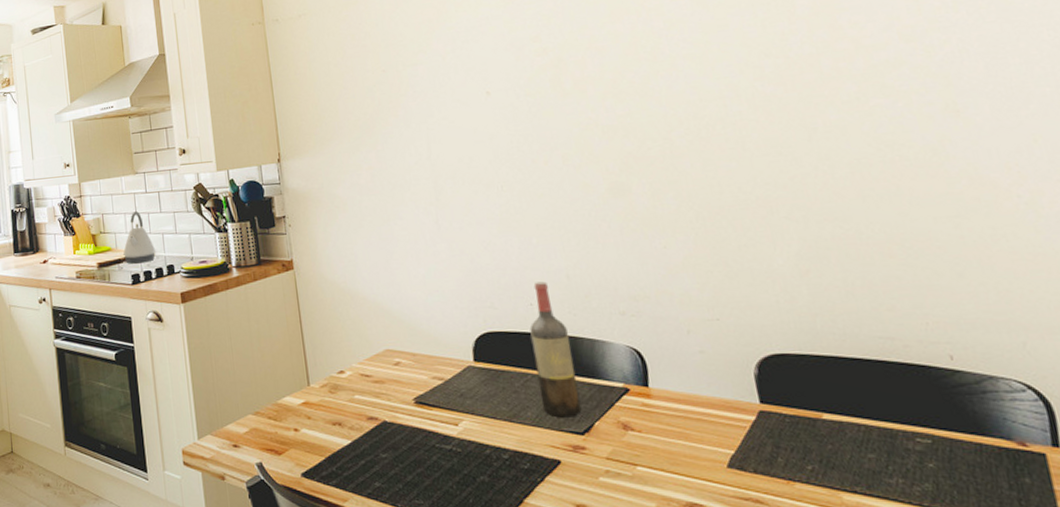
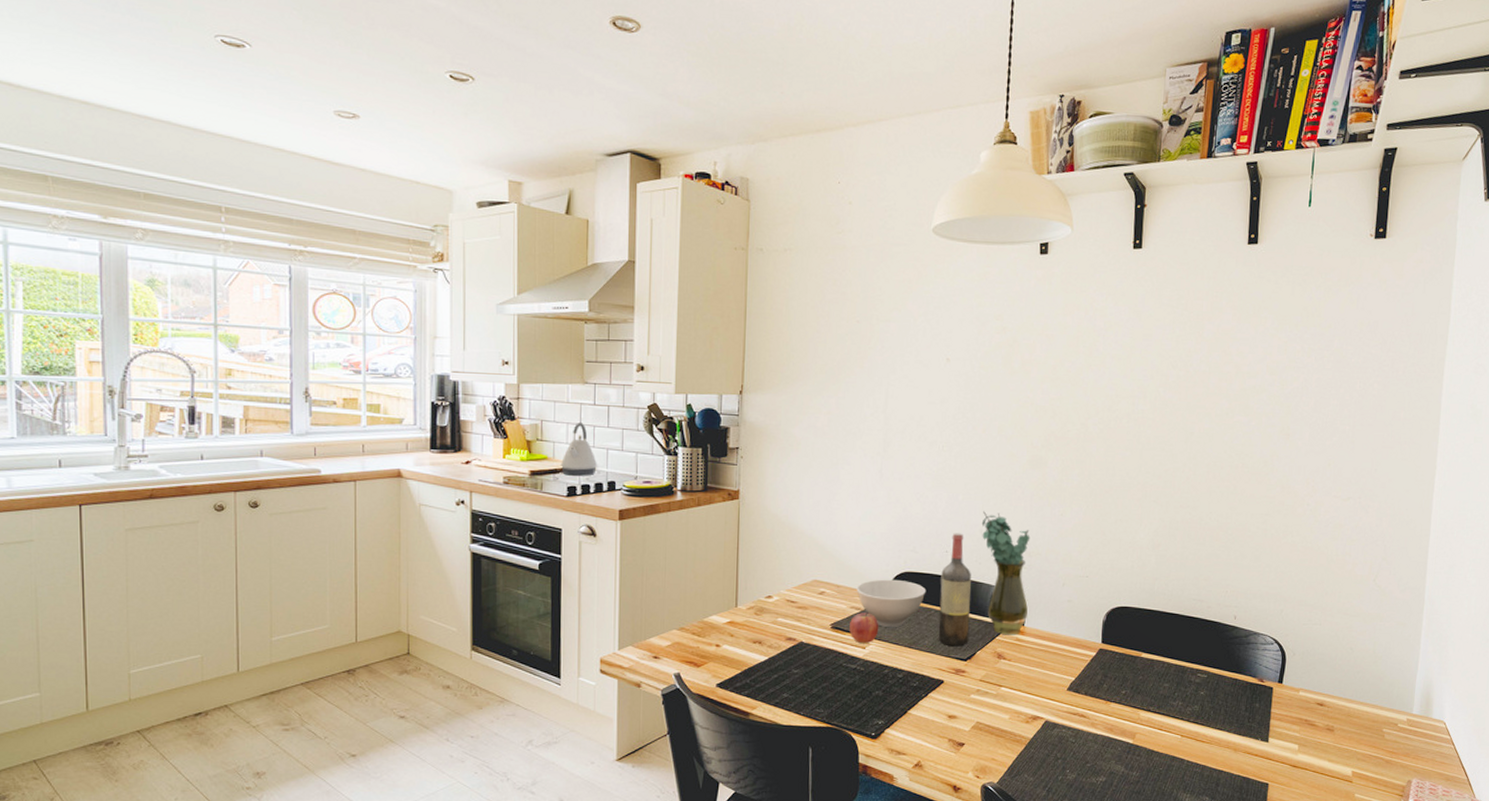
bowl: none [435,342,517,398] -> present [856,579,926,627]
fruit: none [435,381,470,420] -> present [850,611,879,644]
vase: none [565,253,650,400] -> present [981,511,1030,635]

